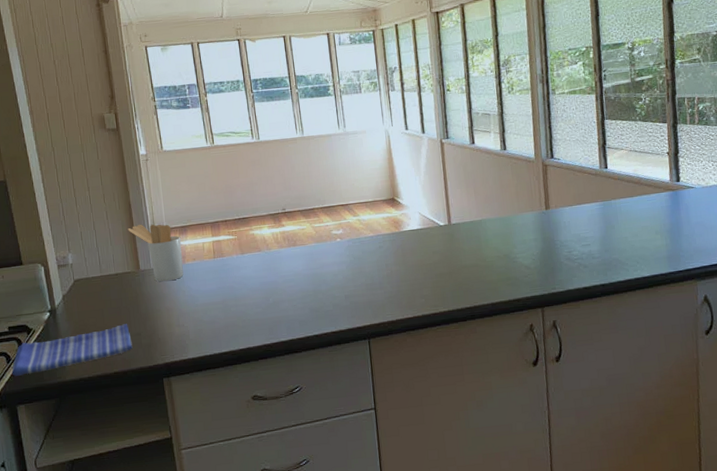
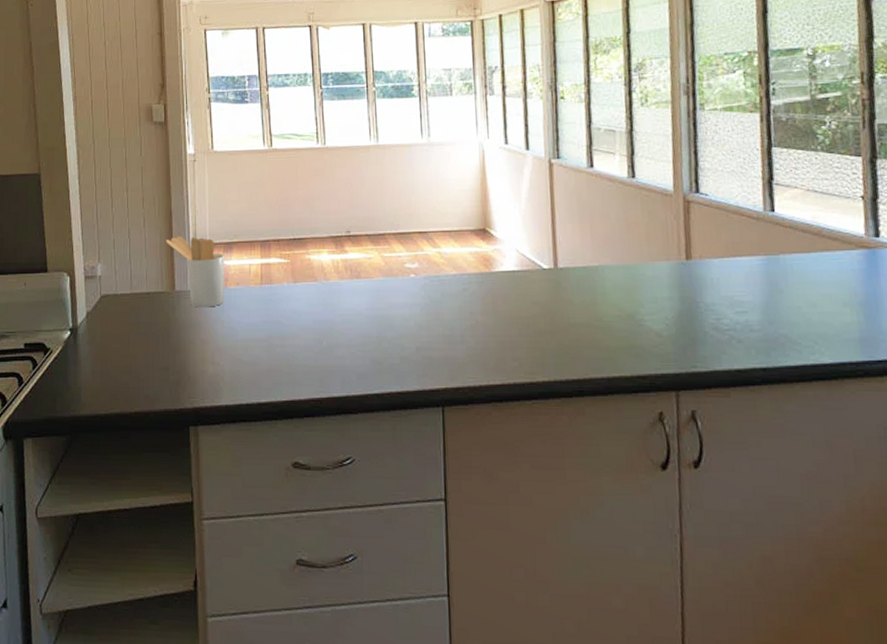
dish towel: present [11,324,133,376] -> none [22,354,158,403]

